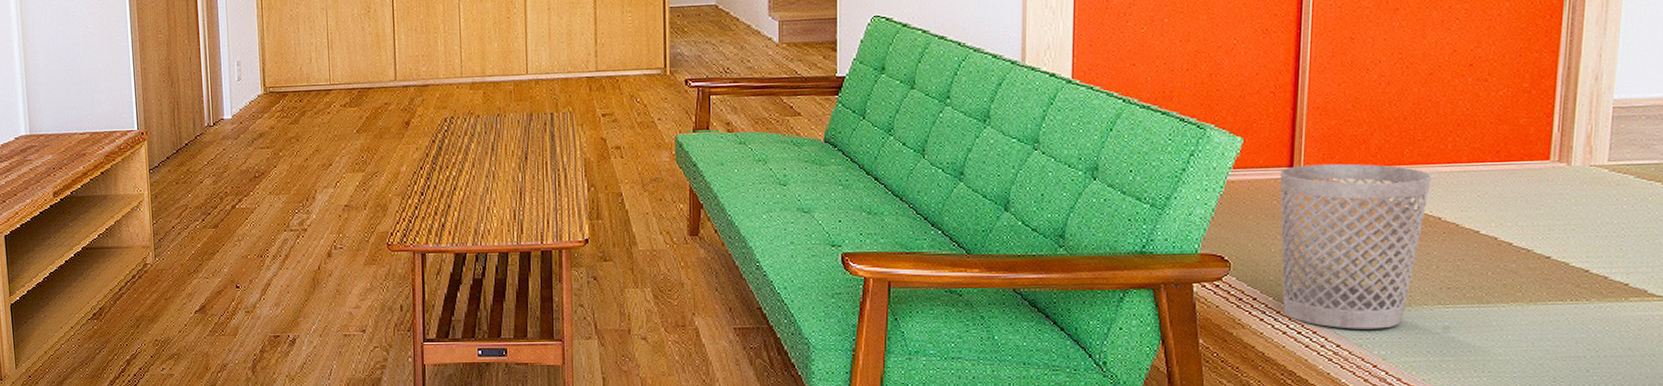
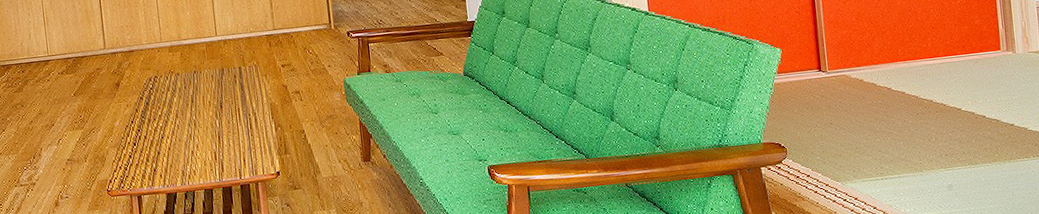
wastebasket: present [1280,163,1432,329] -> none [812,62,921,194]

